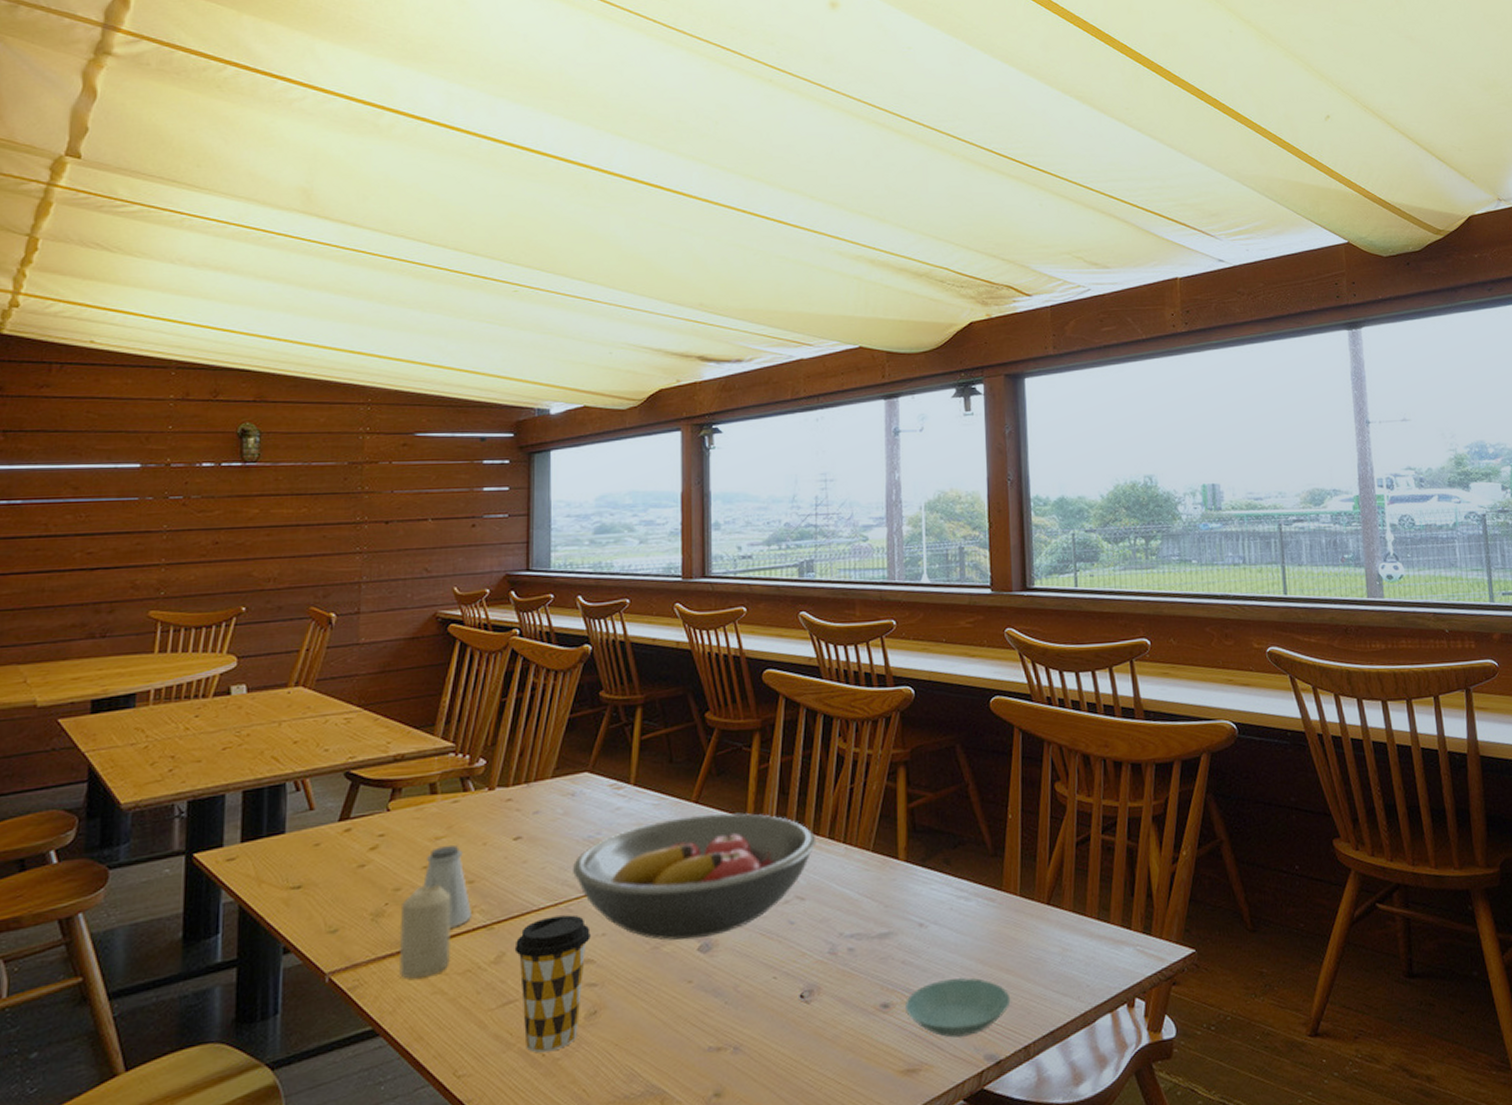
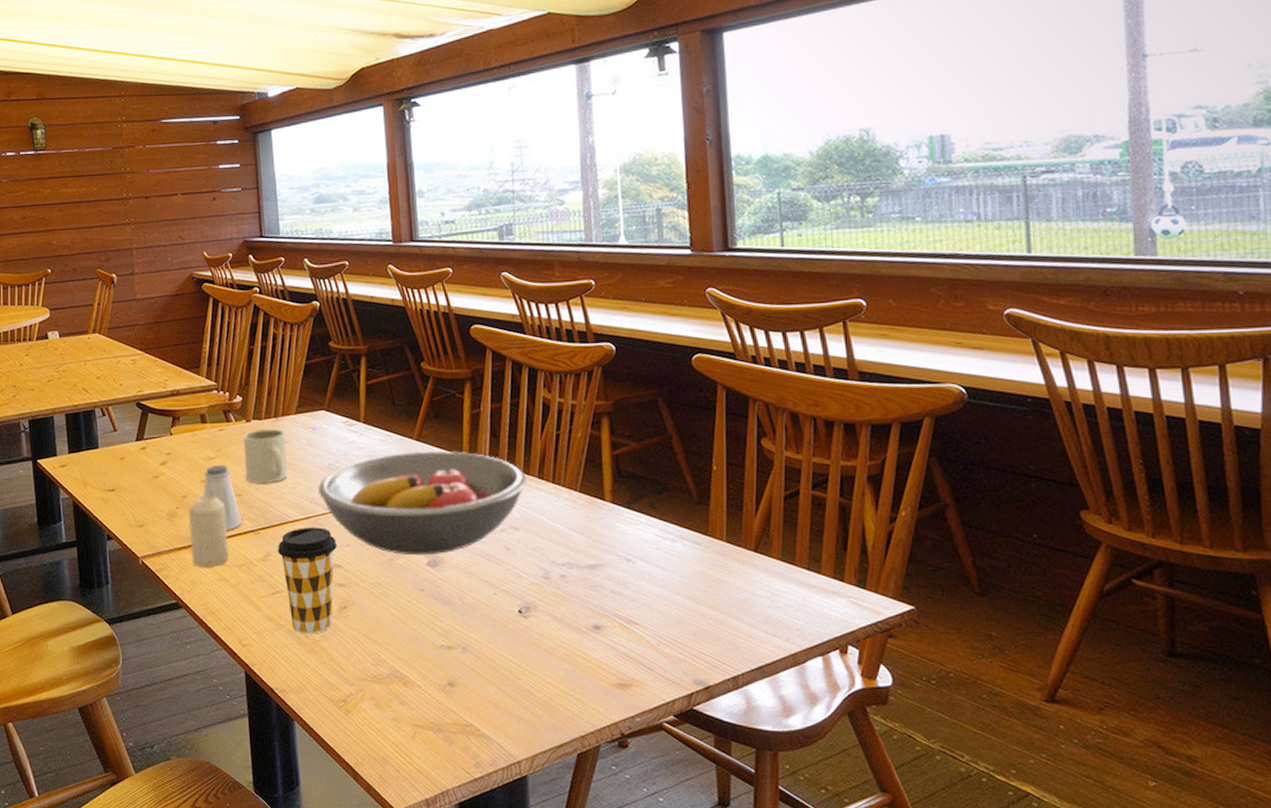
mug: none [483,797,537,866] -> present [244,429,288,483]
saucer: present [906,977,1011,1038] -> none [616,609,719,661]

